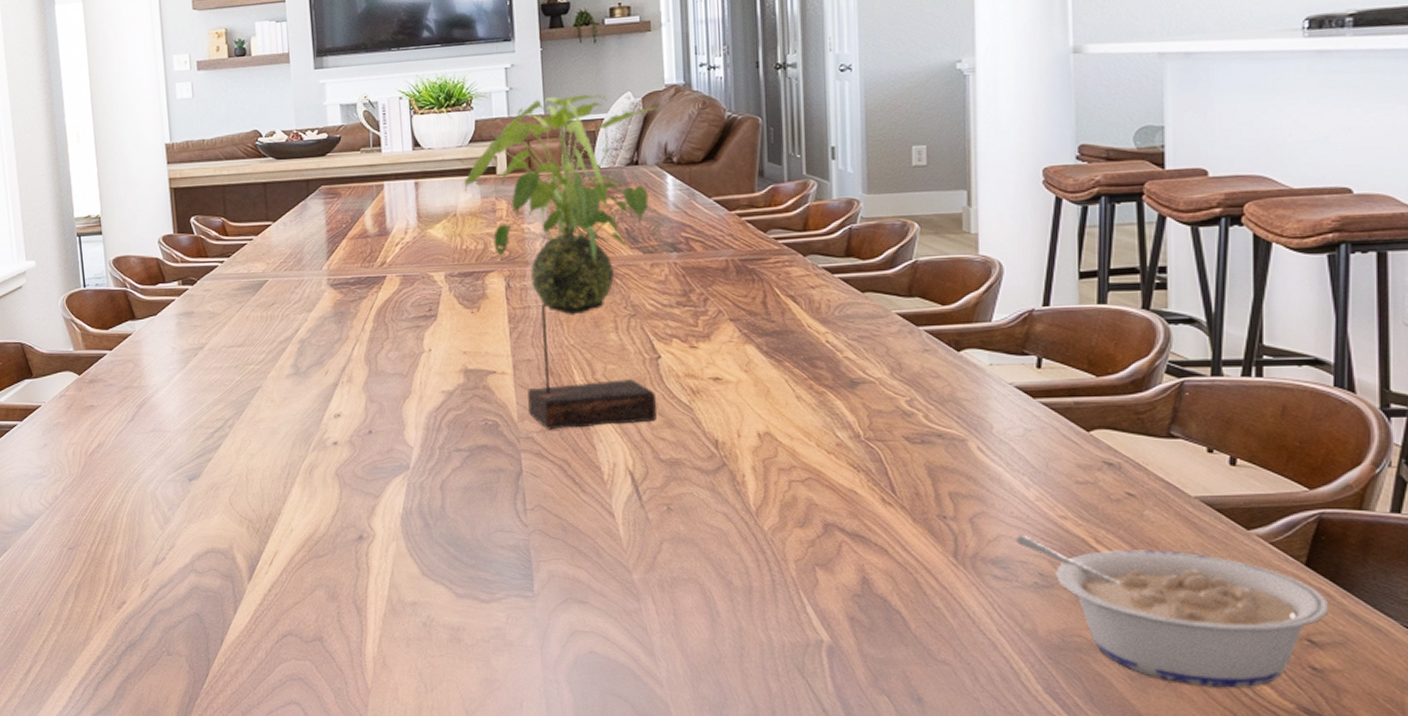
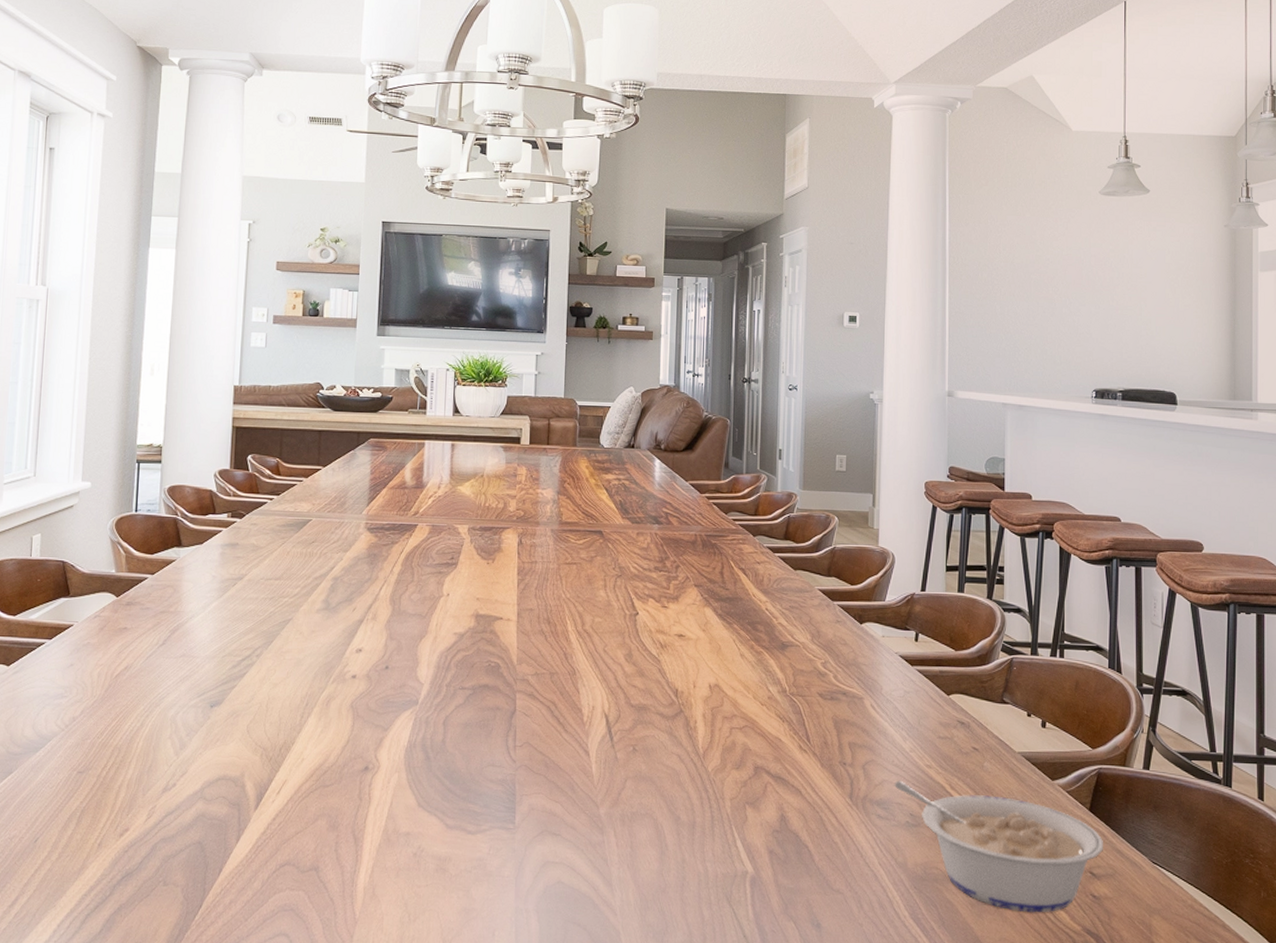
plant: present [464,94,661,430] -> none [492,383,655,673]

